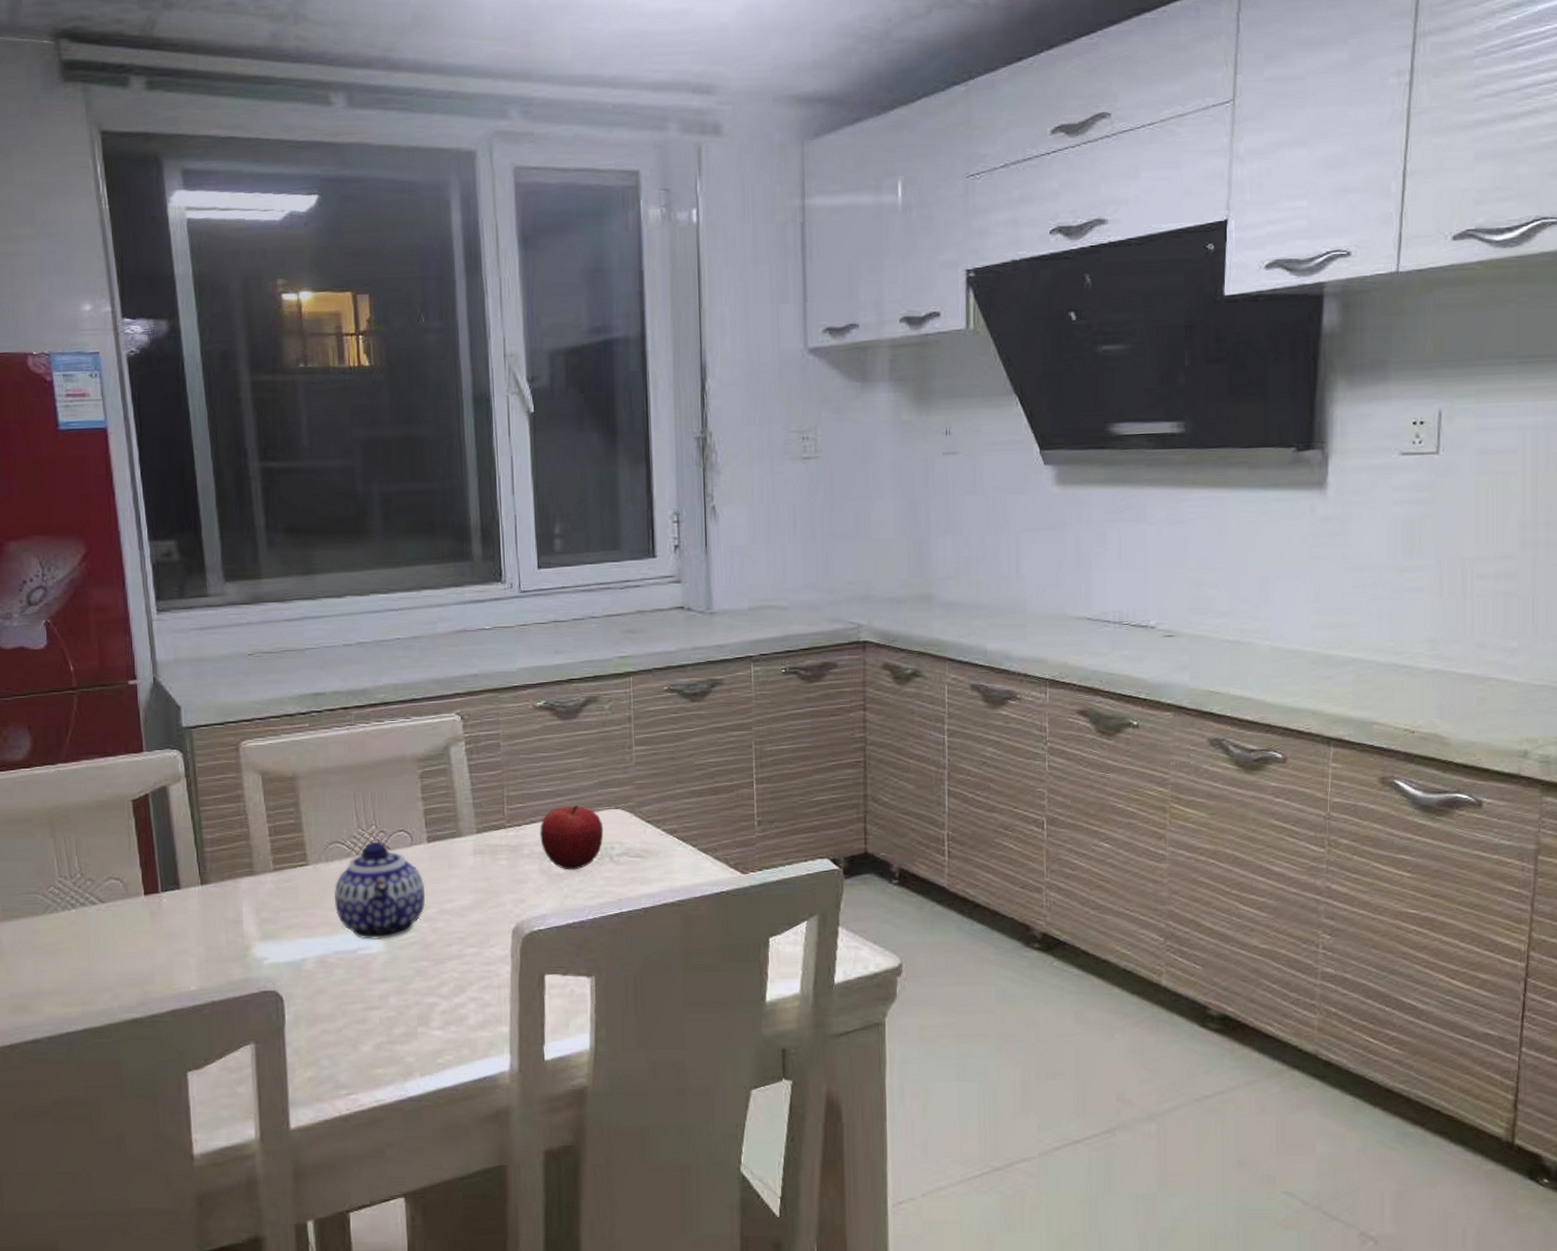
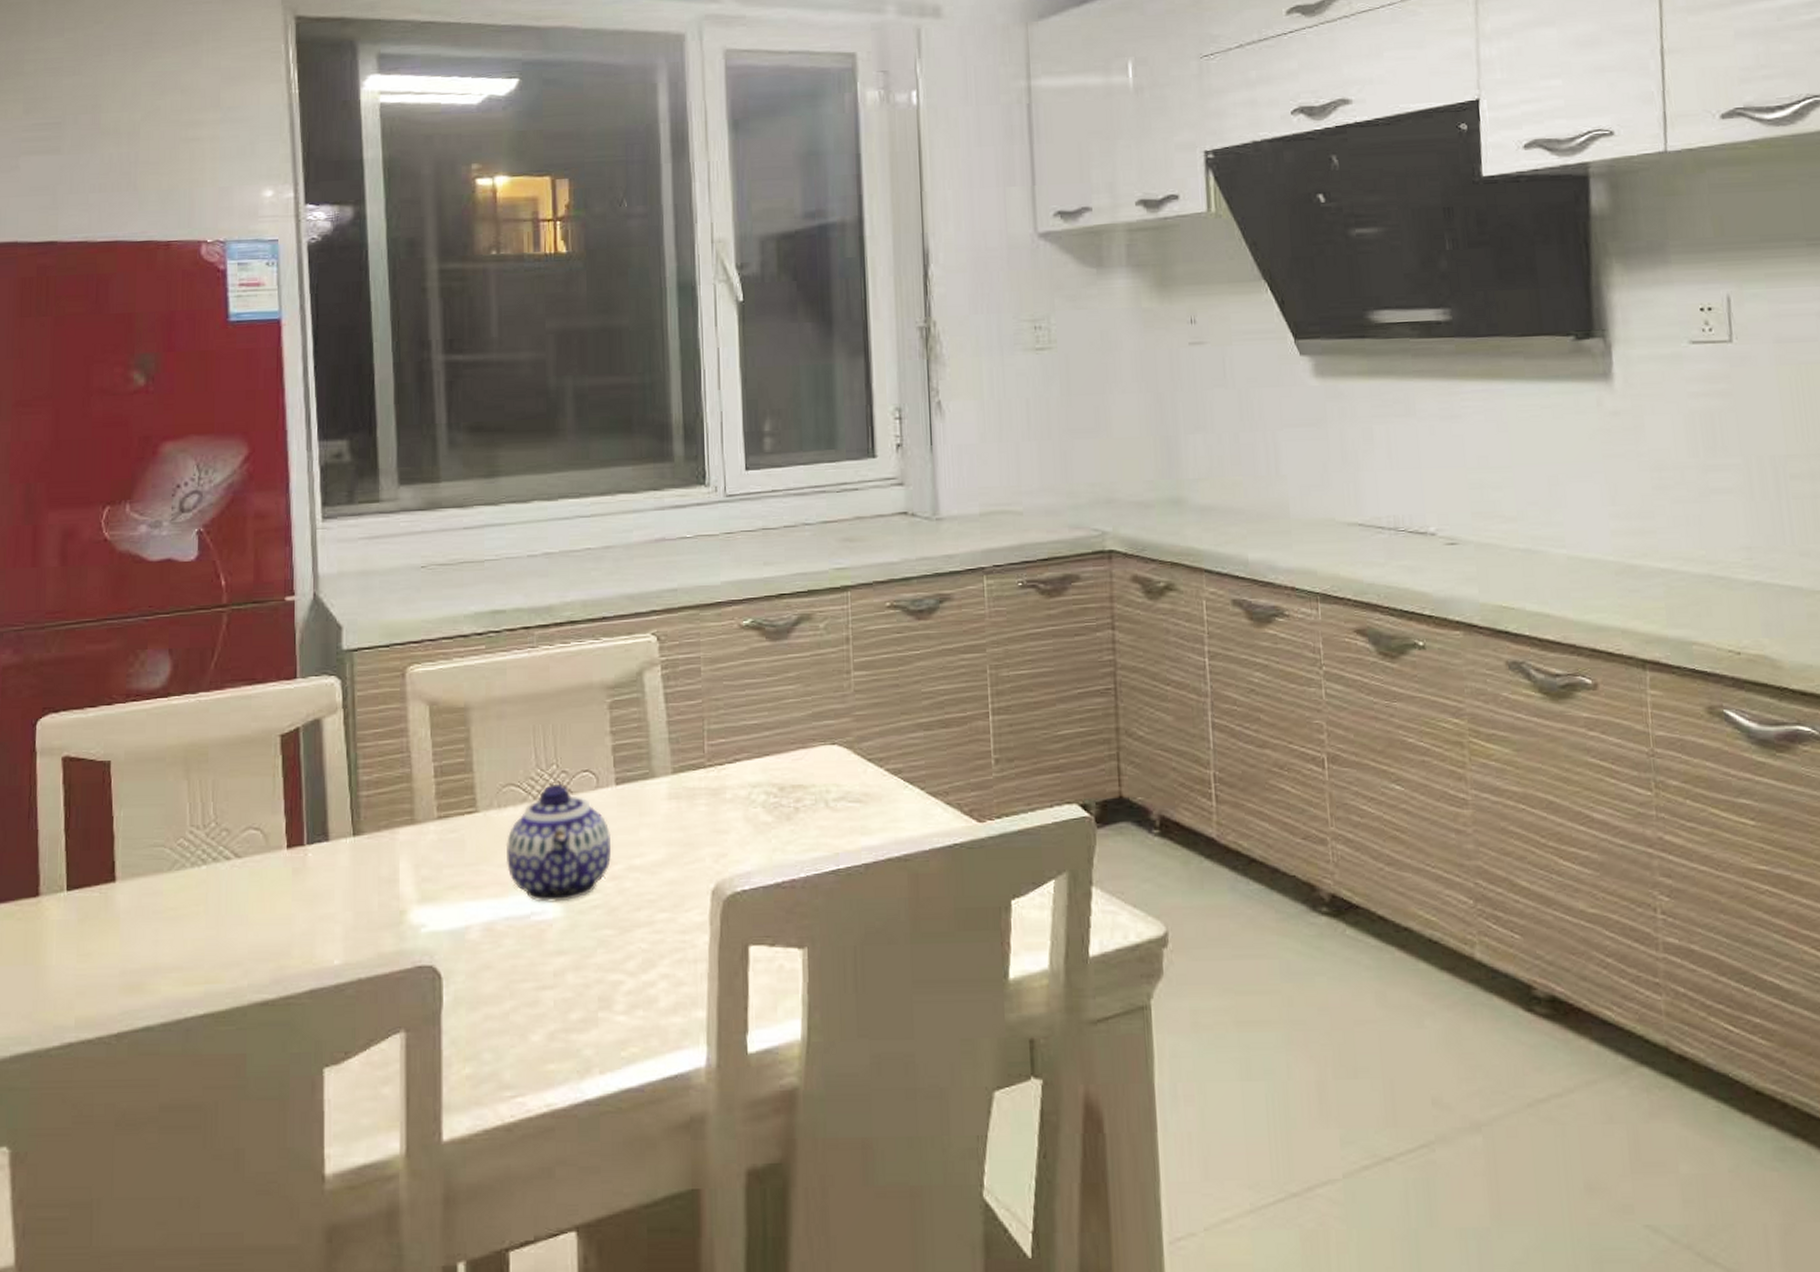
fruit: present [539,804,604,870] -> none [744,739,818,818]

